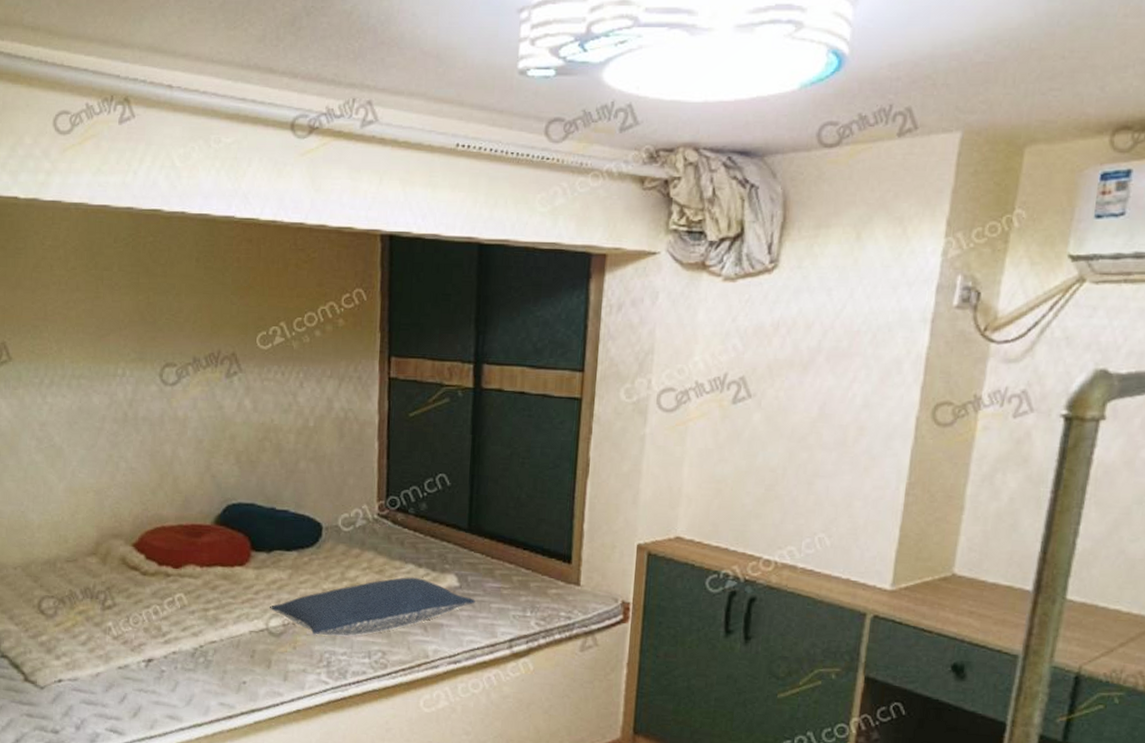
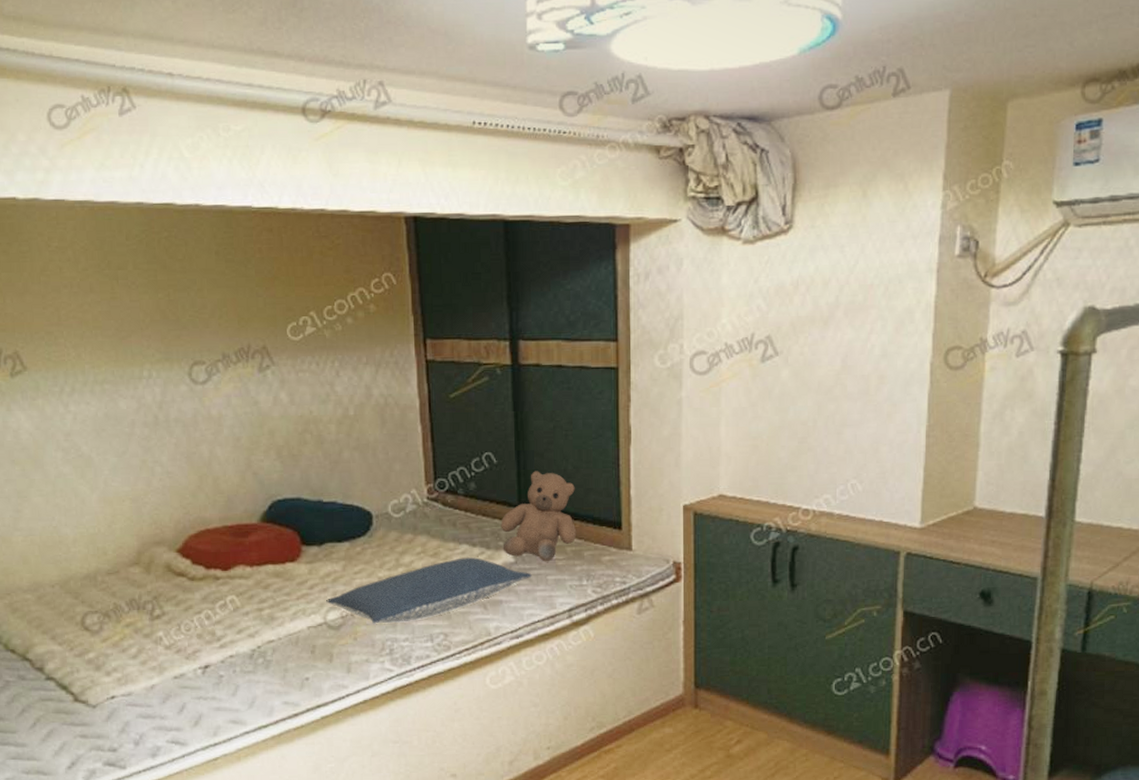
teddy bear: none [448,496,527,590] -> present [501,471,577,562]

